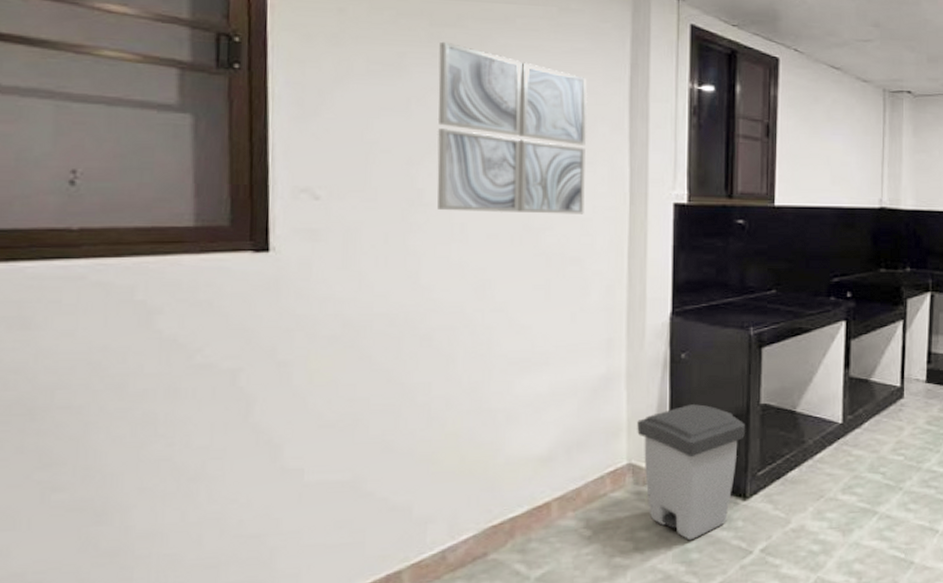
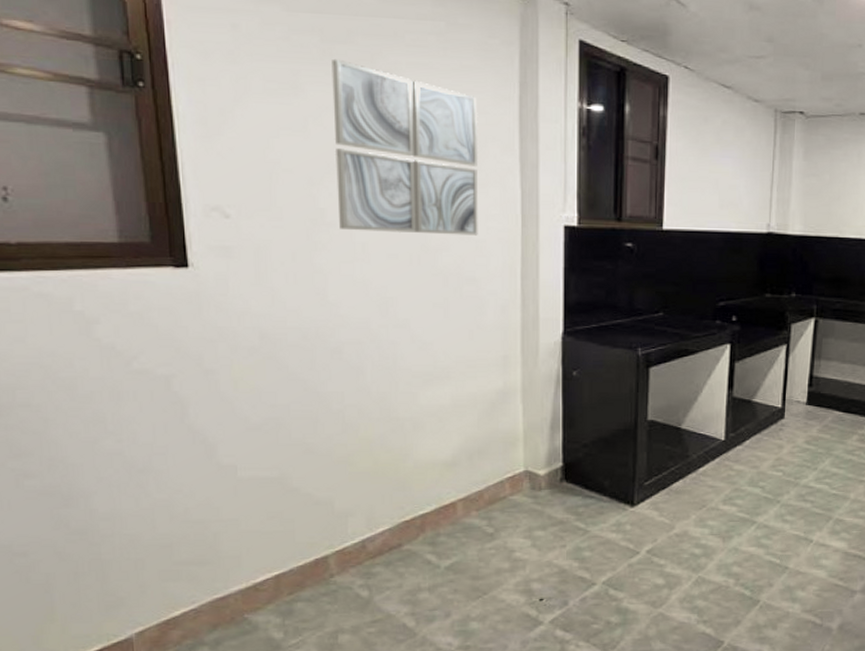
trash can: present [637,404,745,541] -> none [533,419,633,540]

